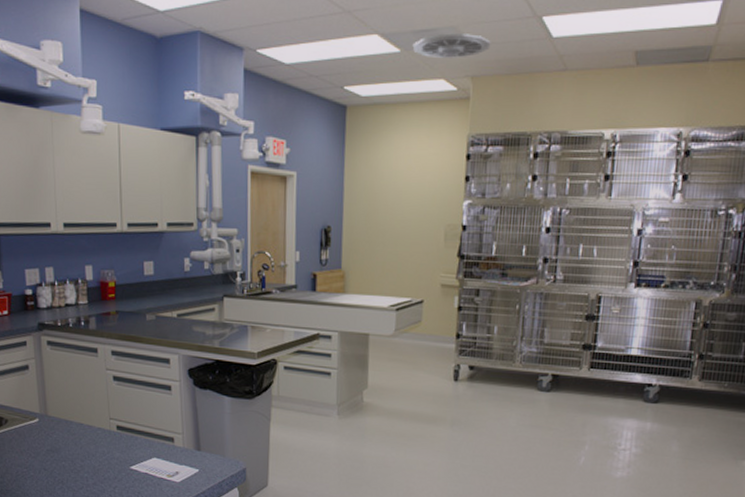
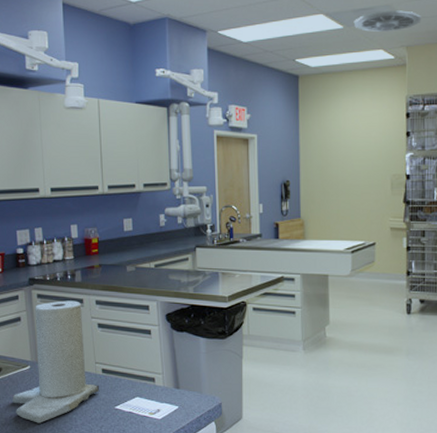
paper towel: none [19,349,114,481] -> present [12,300,100,423]

